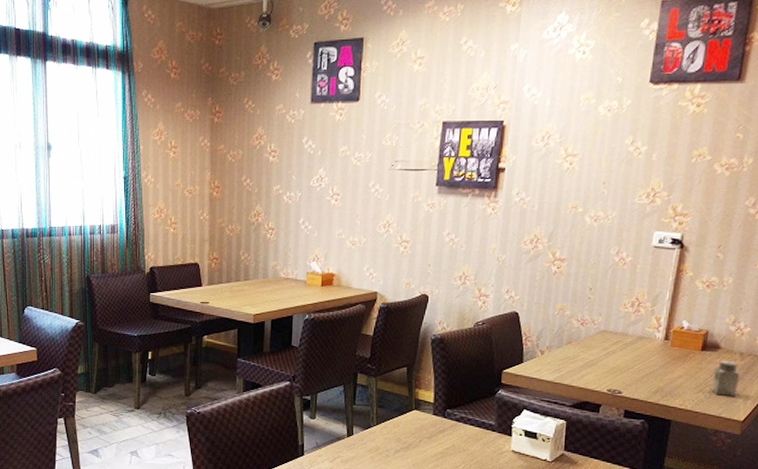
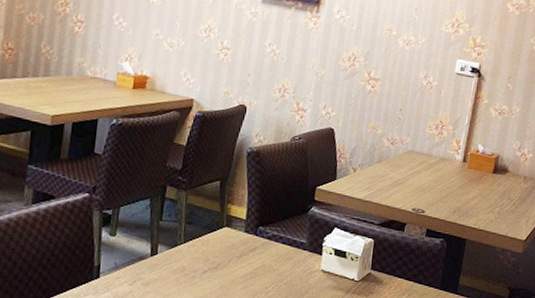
salt shaker: present [712,360,740,397] -> none [500,182,524,218]

